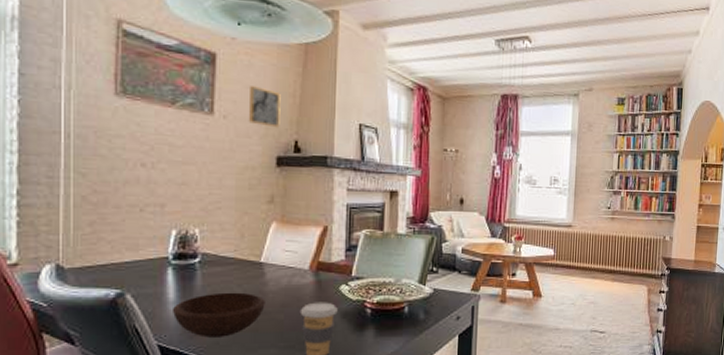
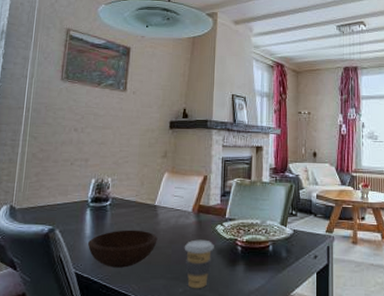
wall art: present [248,86,281,128] -> none [150,70,174,100]

